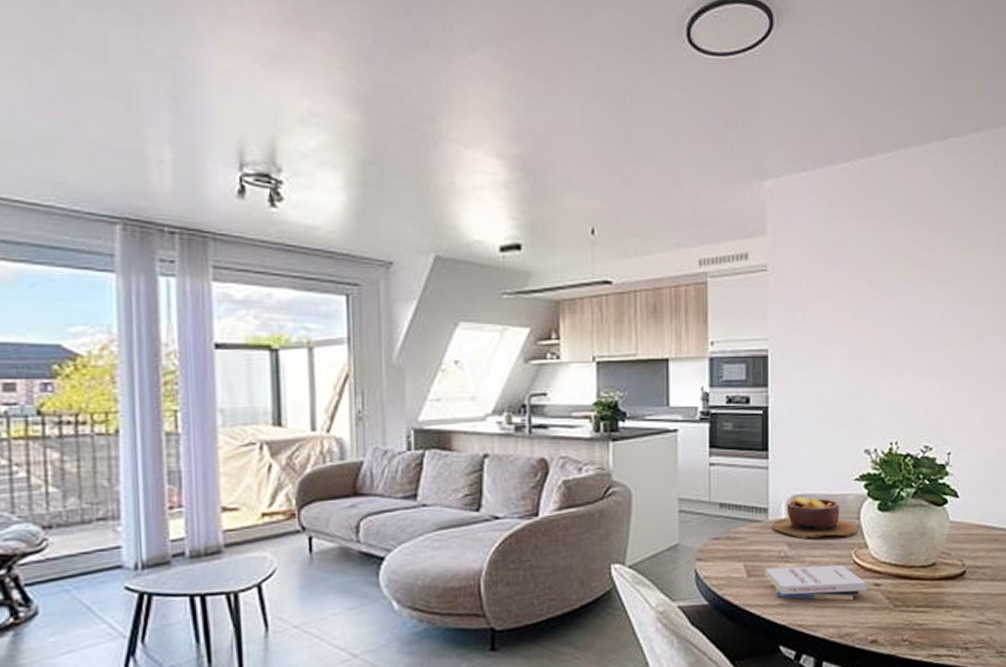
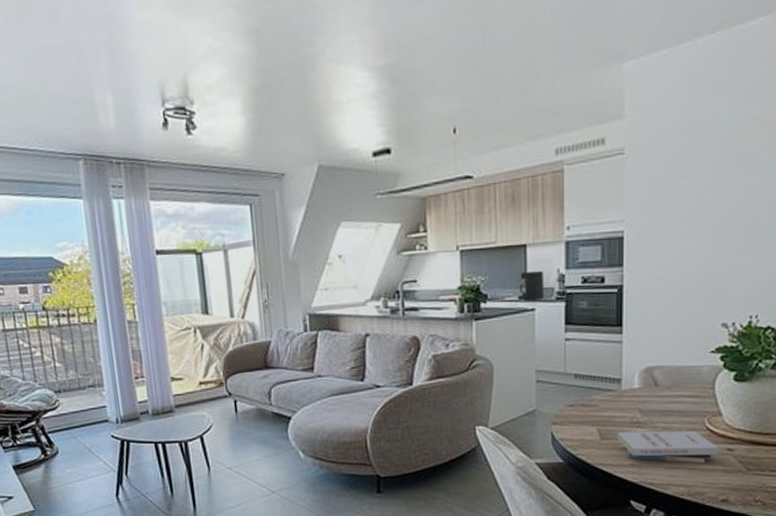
coffee maker: none [659,389,688,420] -> present [517,271,545,301]
bowl: present [772,496,858,540] -> none [624,367,712,407]

